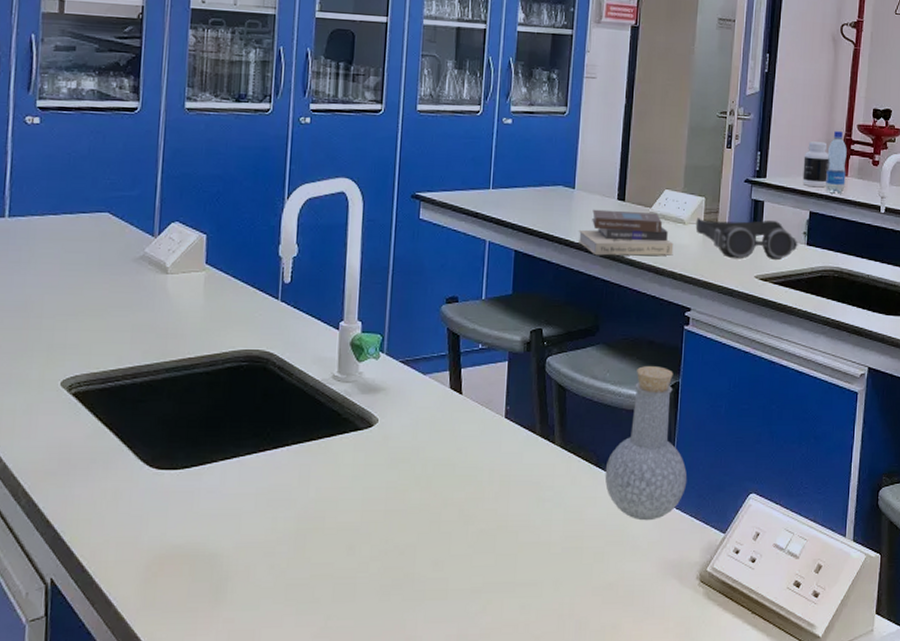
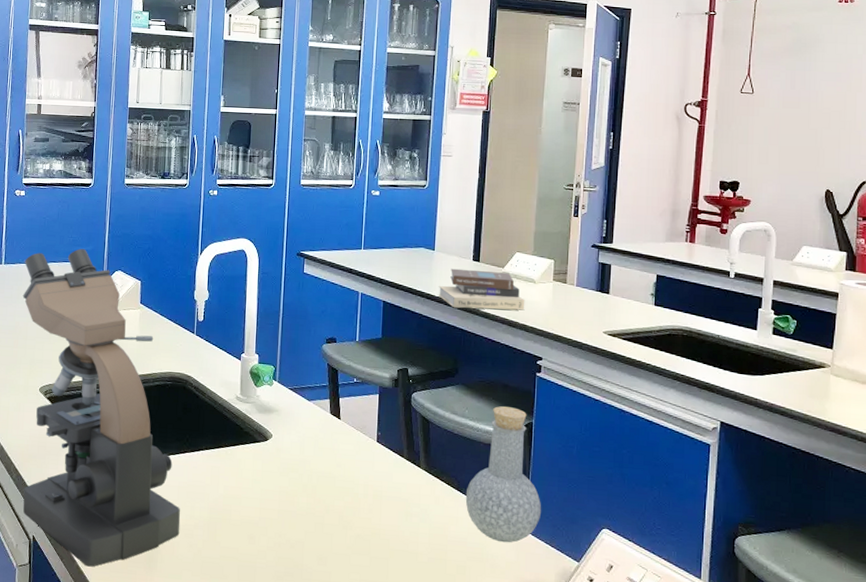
microscope: none [35,194,259,610] -> present [22,249,181,567]
goggles: present [695,218,798,261] -> none [545,278,646,319]
medicine bottle: present [802,141,829,188] -> none [649,211,676,254]
bottle: present [825,131,847,194] -> none [672,202,694,259]

